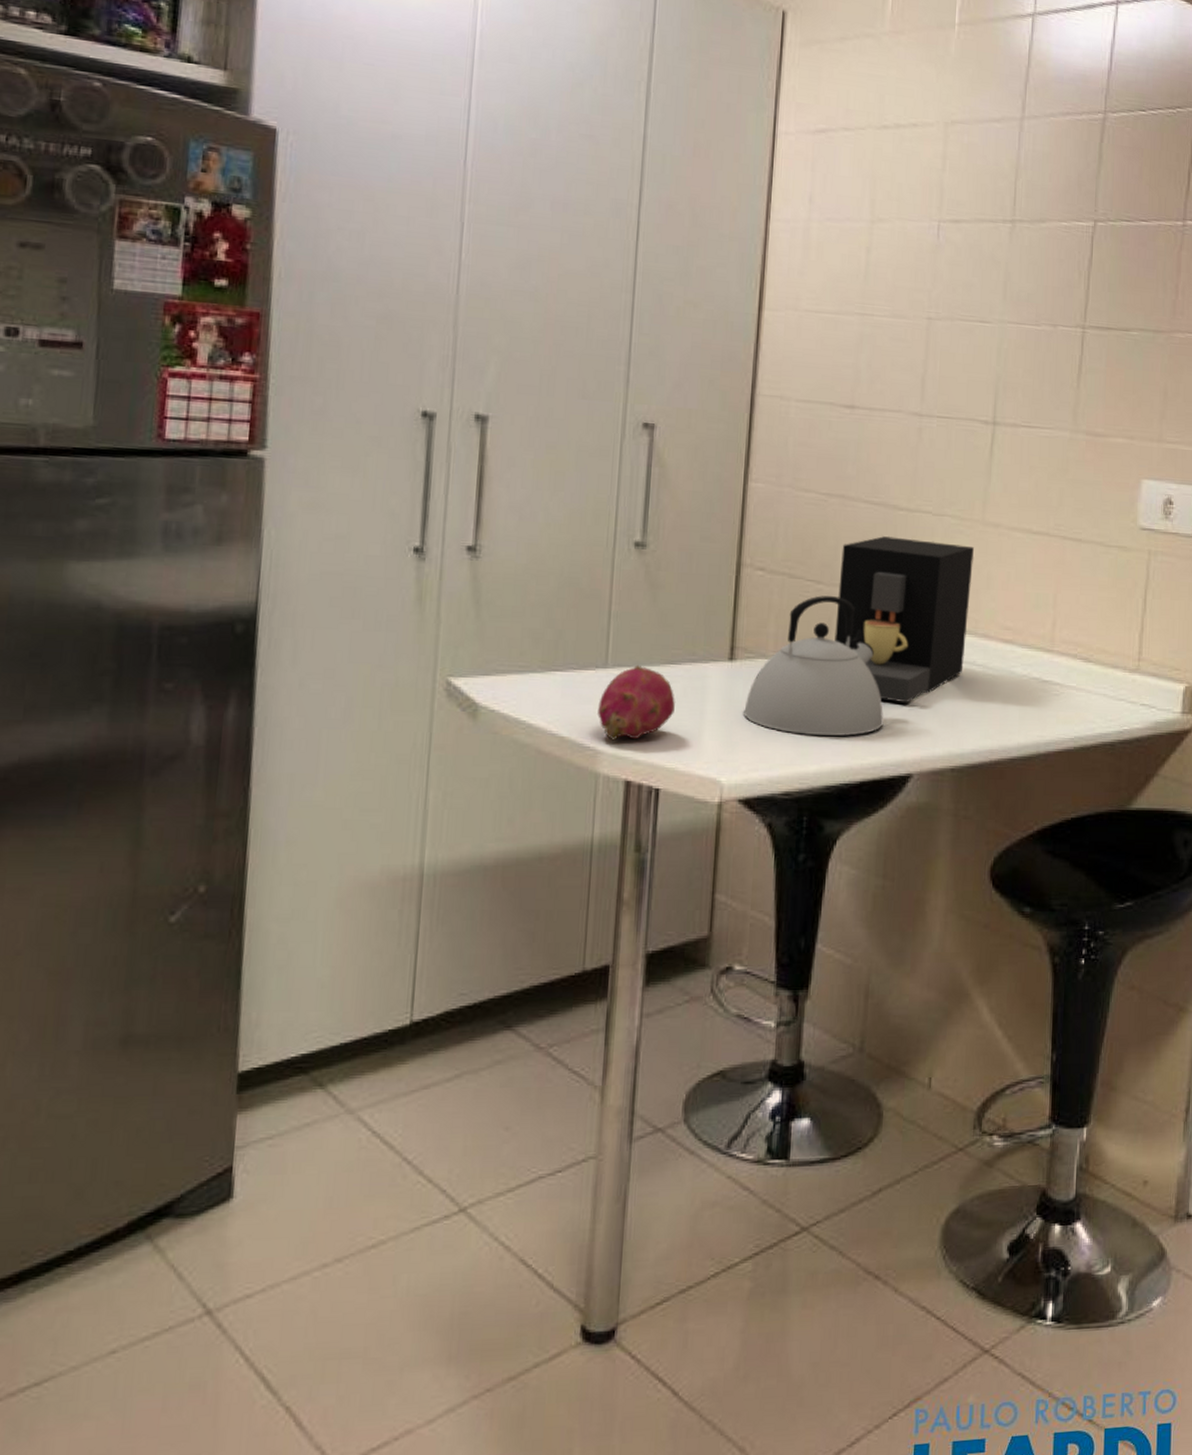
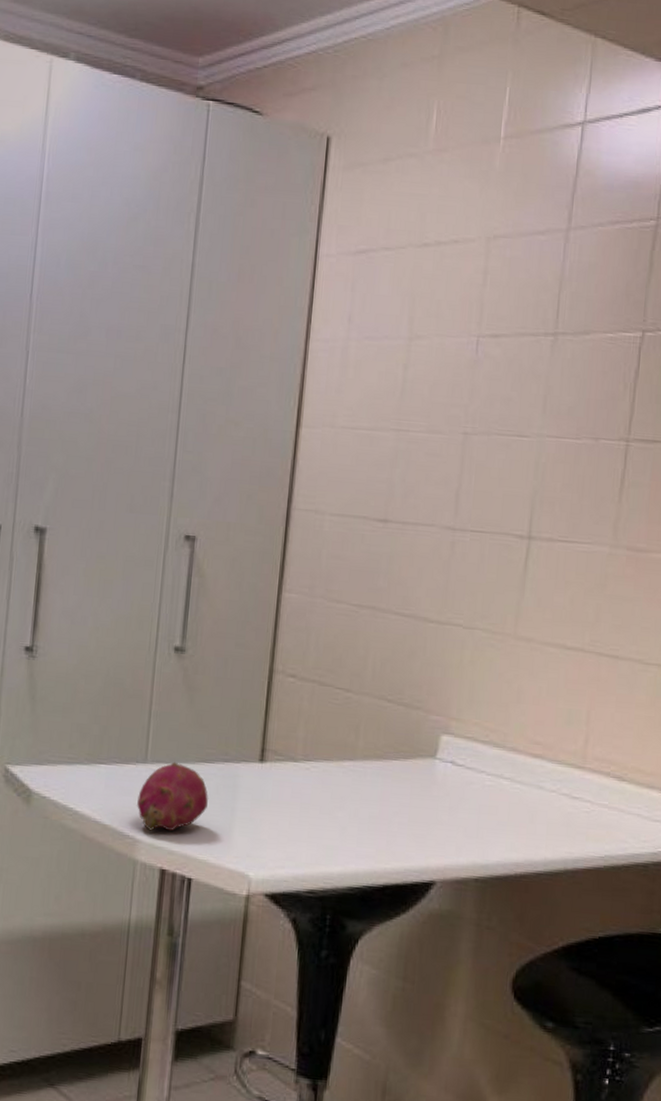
kettle: present [744,596,884,737] -> none [272,703,409,841]
coffee maker: present [834,536,974,704] -> none [362,648,505,812]

